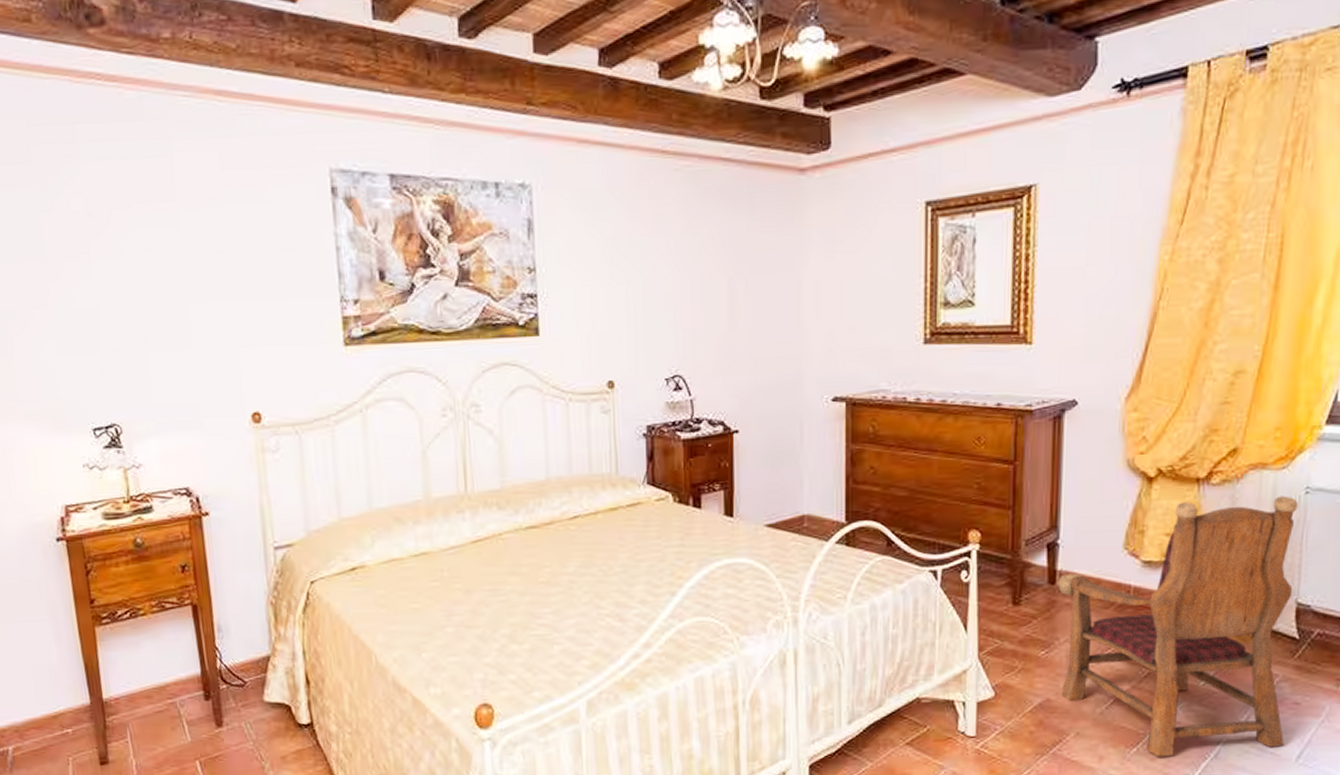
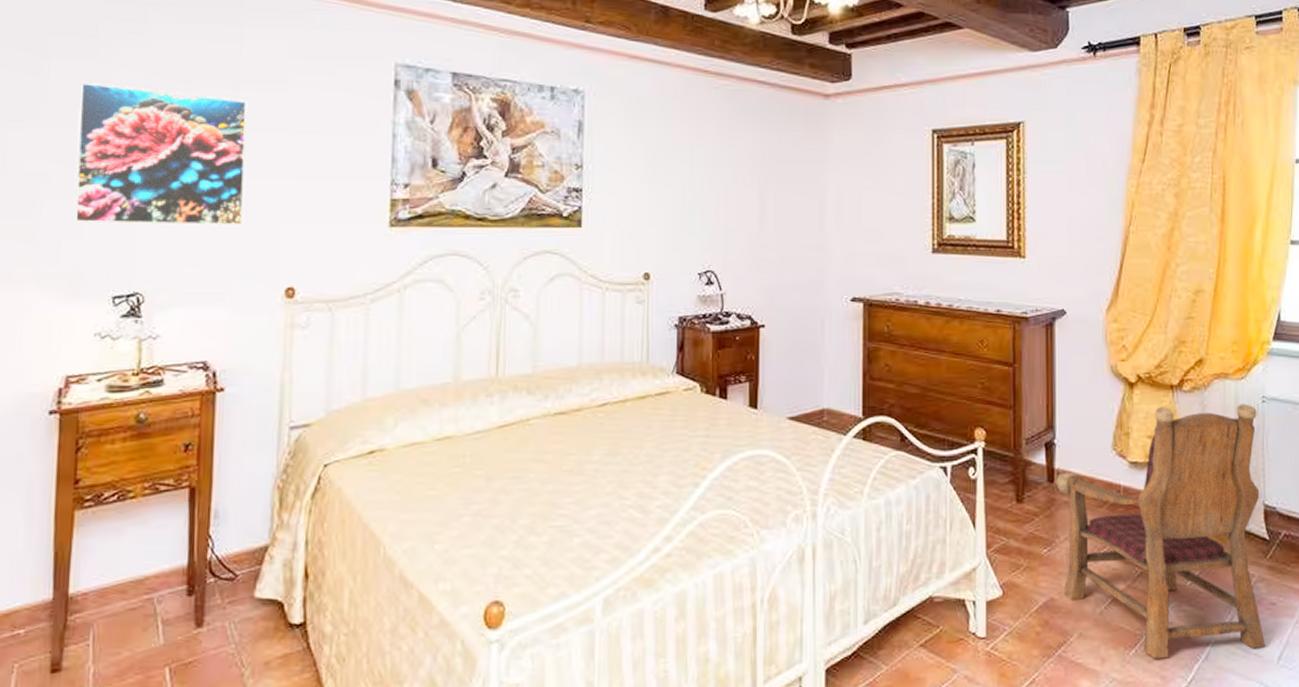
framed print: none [24,212,203,358] -> present [74,81,248,225]

